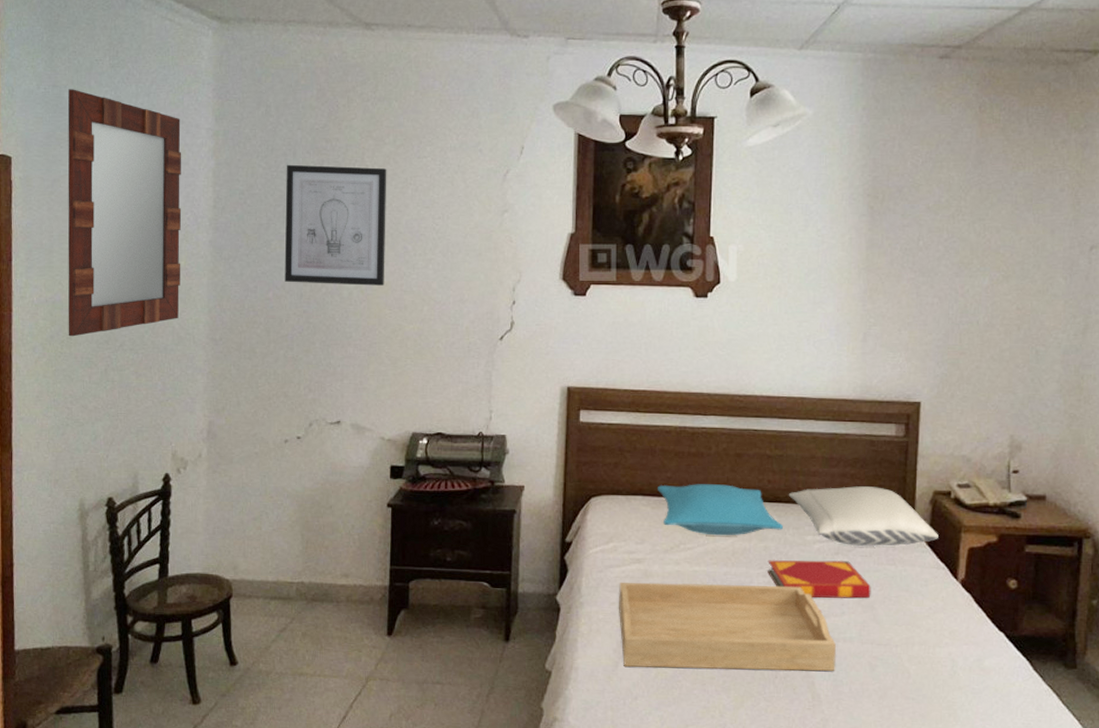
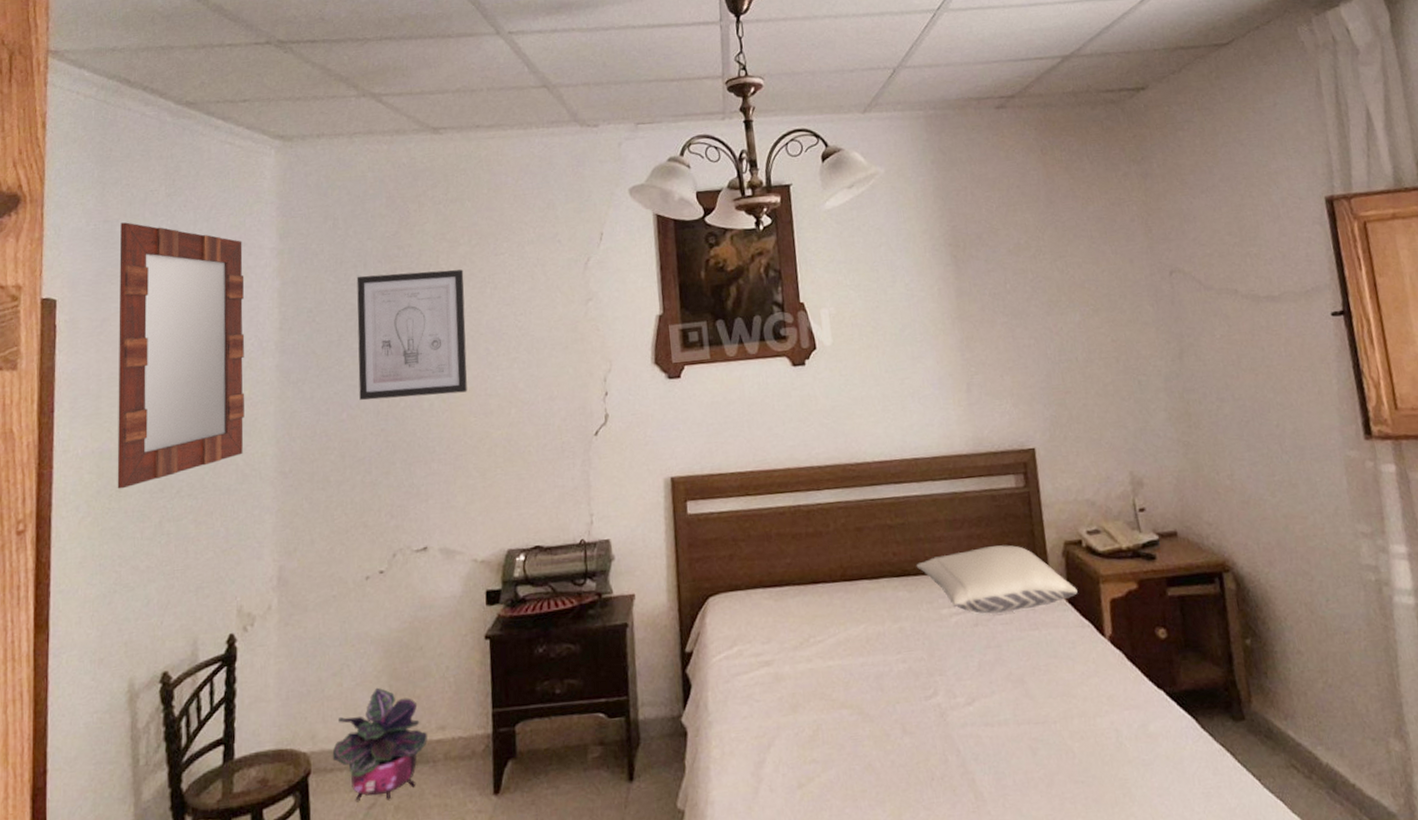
potted plant: none [251,534,332,627] -> present [332,687,427,802]
serving tray: present [619,582,836,672] -> none [749,668,995,792]
pillow: present [658,484,783,536] -> none [778,563,916,623]
hardback book: present [768,560,871,599] -> none [905,632,1019,680]

